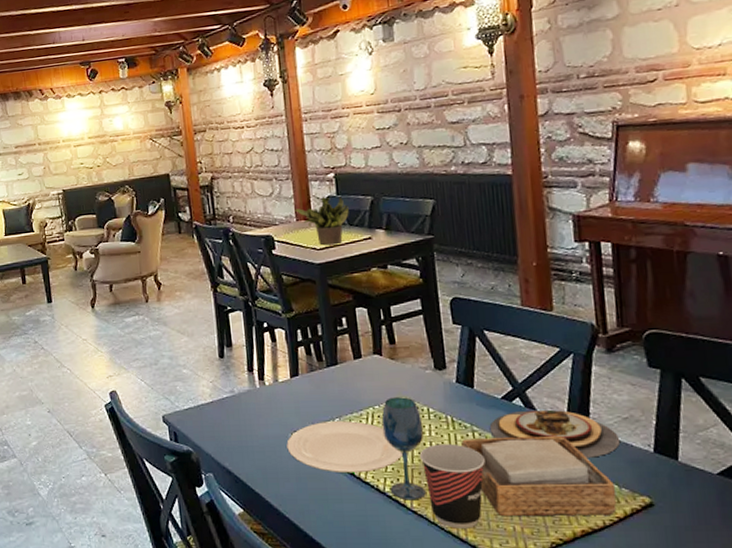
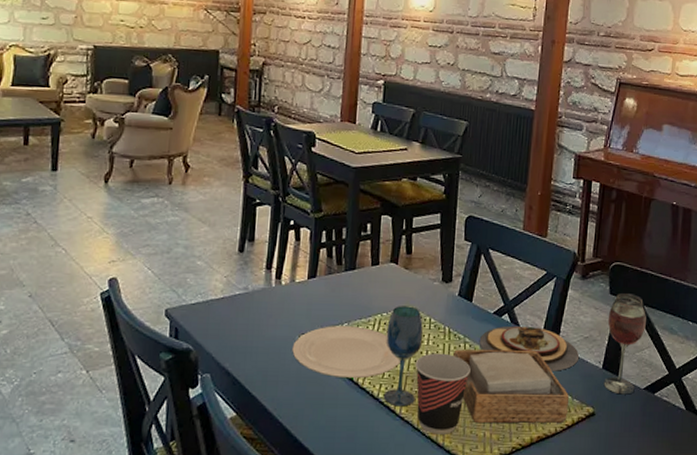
potted plant: present [295,195,349,246] -> none [341,101,392,151]
wineglass: none [650,364,707,482] -> present [604,293,646,395]

